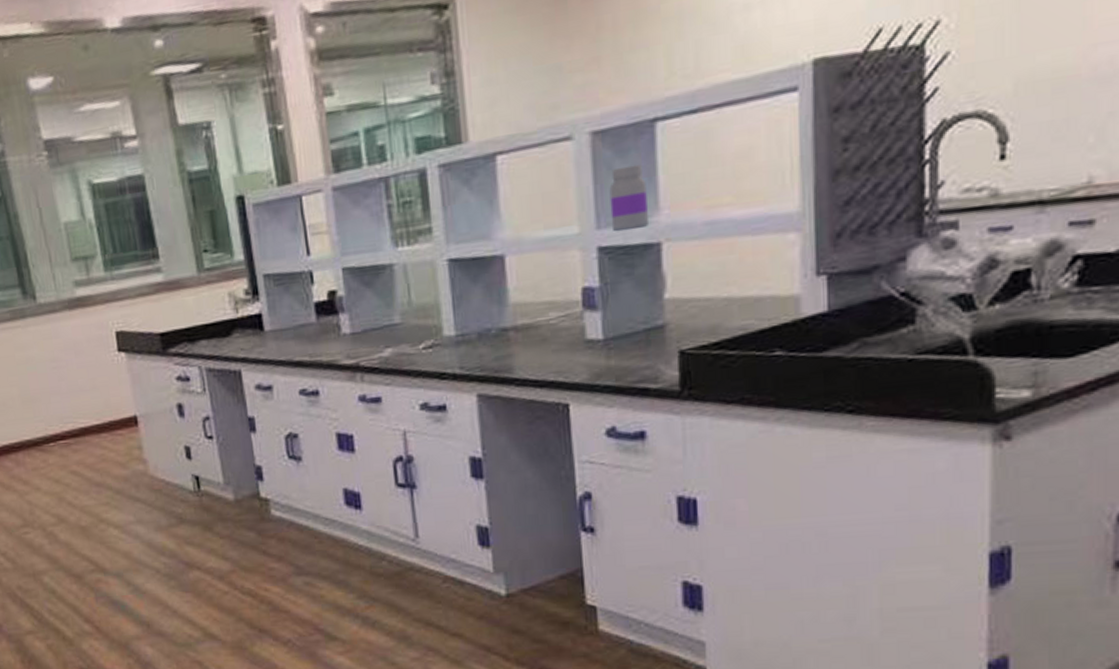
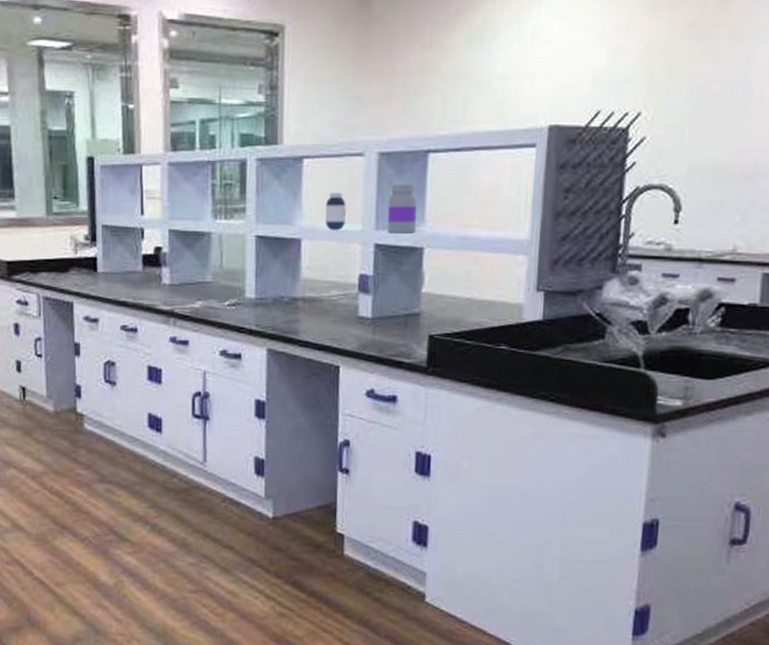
medicine bottle: none [530,190,558,239] -> present [325,192,346,231]

